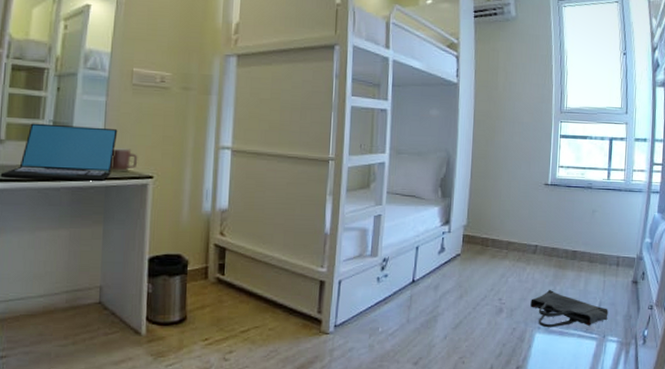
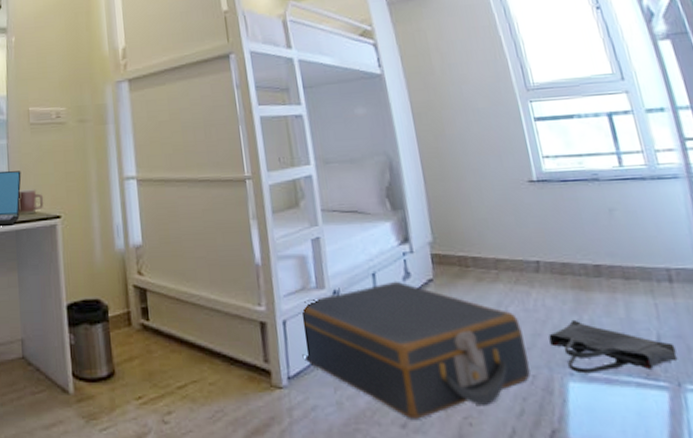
suitcase: none [349,254,514,359] -> present [301,281,531,419]

